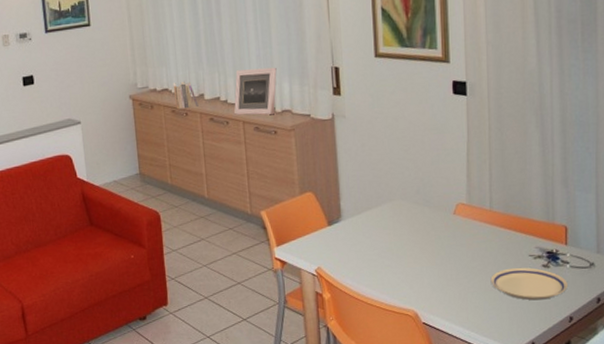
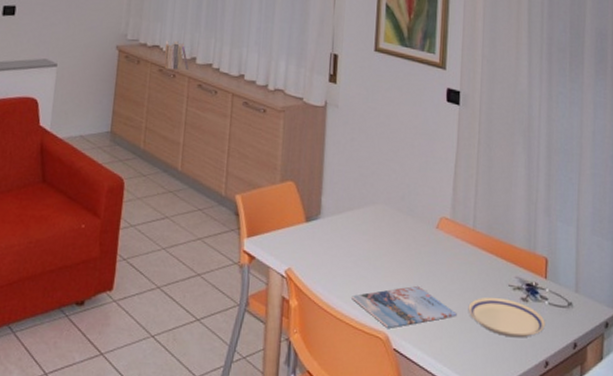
picture frame: present [233,67,277,116] -> none [224,40,275,92]
magazine: none [379,266,480,306] -> present [351,285,457,328]

